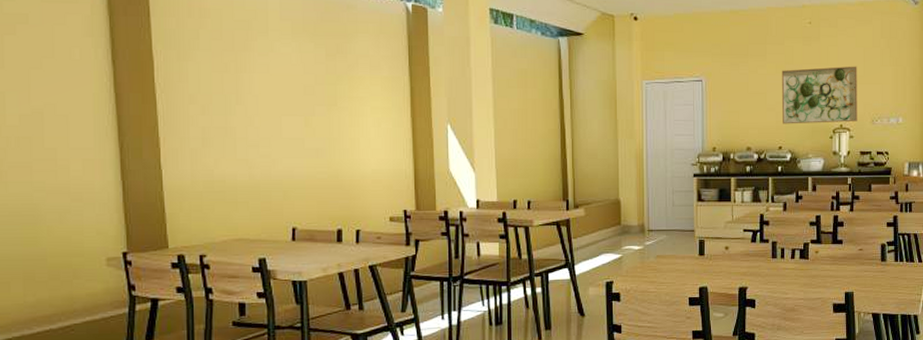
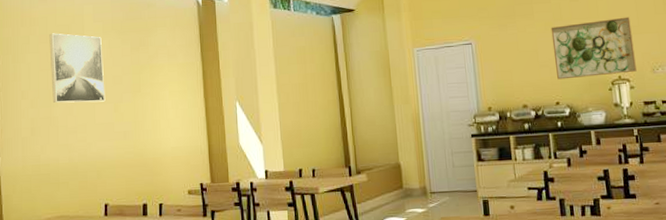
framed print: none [224,29,294,114] -> present [49,33,105,103]

